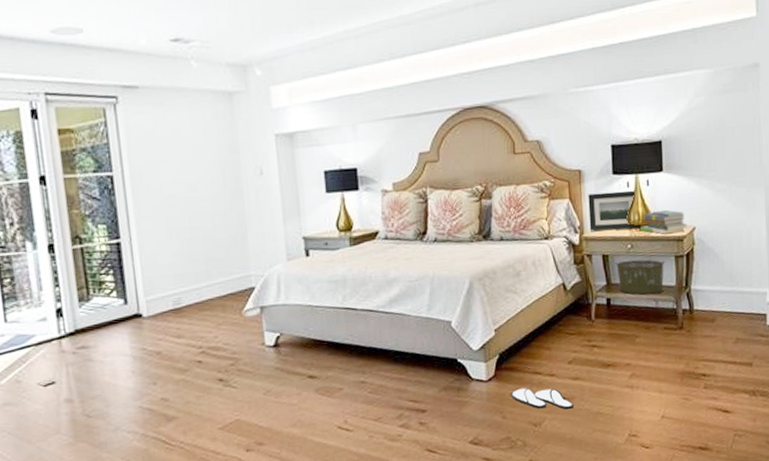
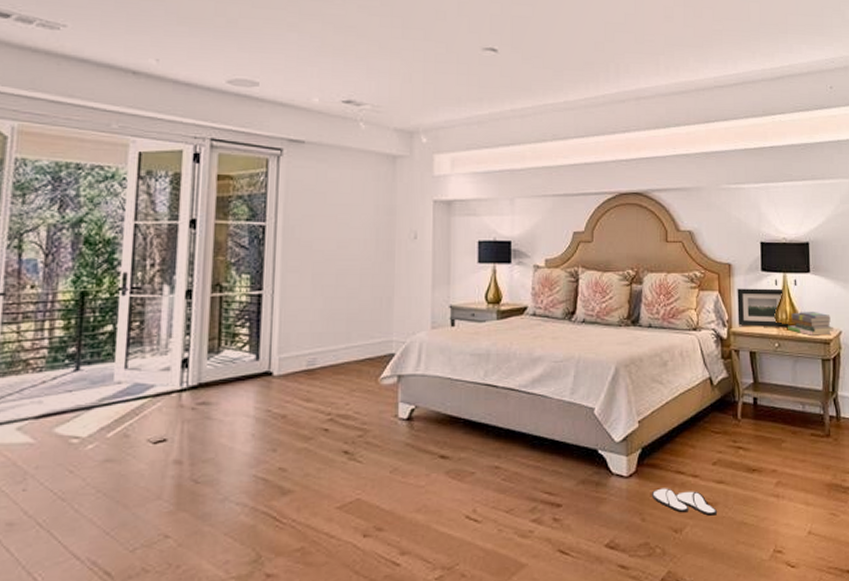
basket: present [615,259,665,295] -> none [762,359,812,398]

